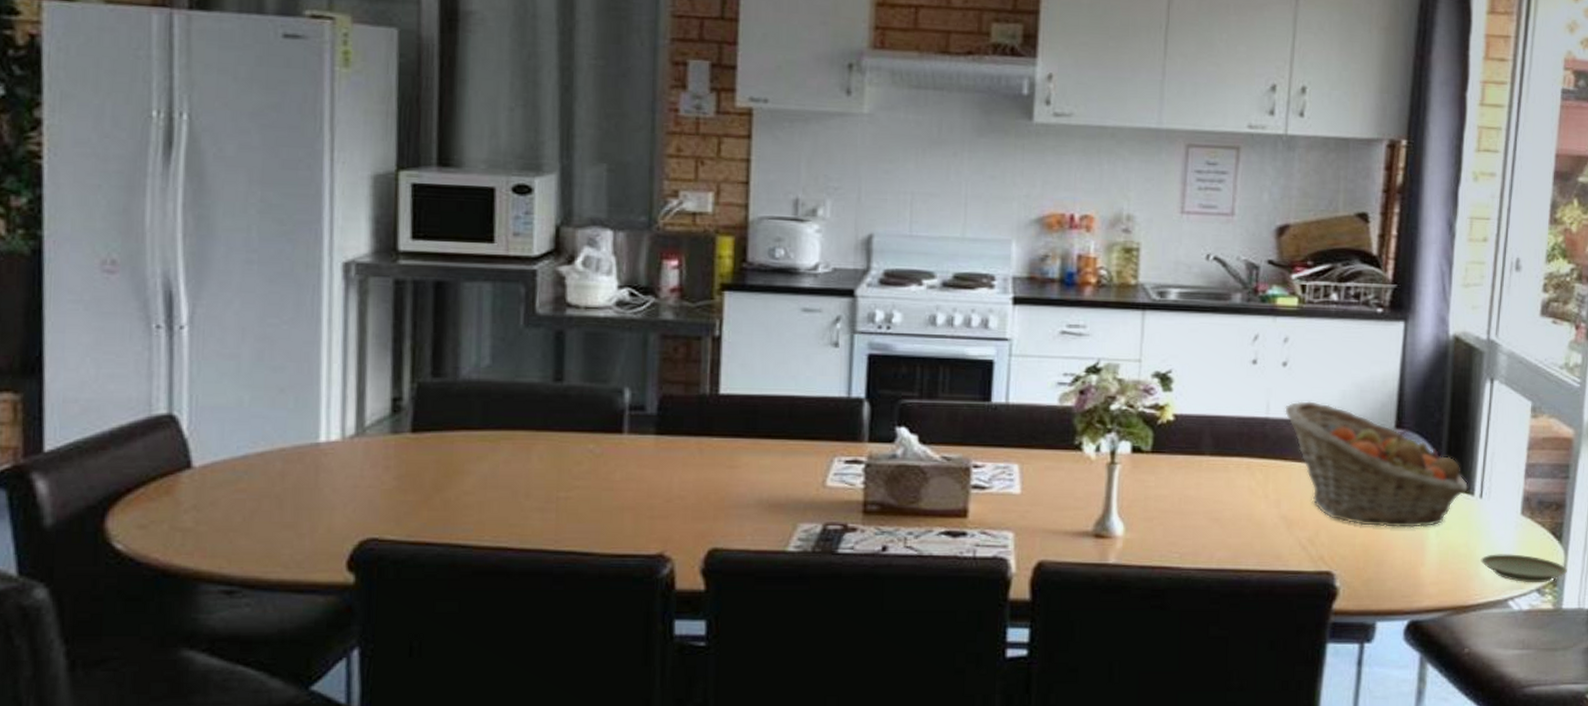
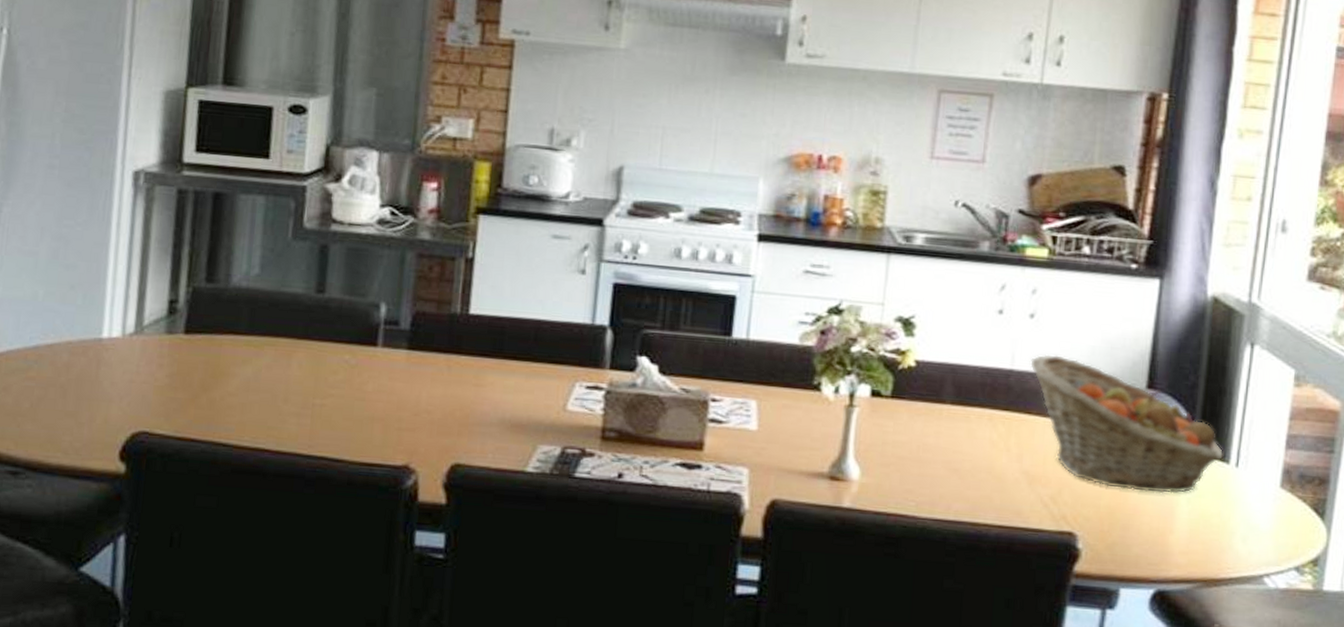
plate: present [1481,554,1567,583] -> none [1234,527,1330,562]

